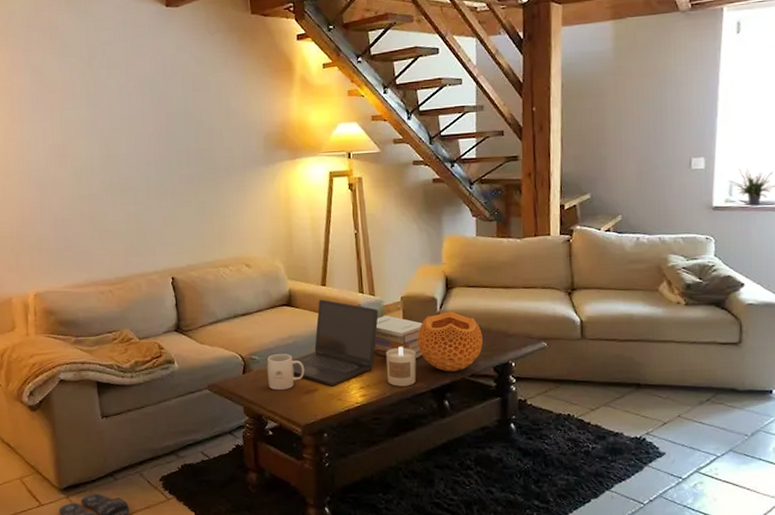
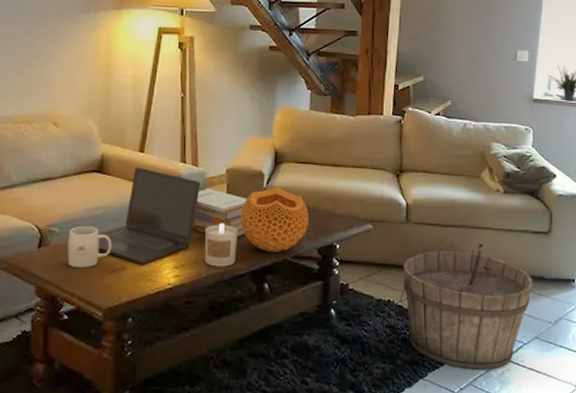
wooden bucket: none [579,357,724,482] -> present [399,243,533,370]

